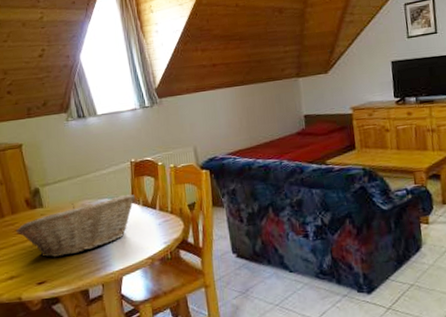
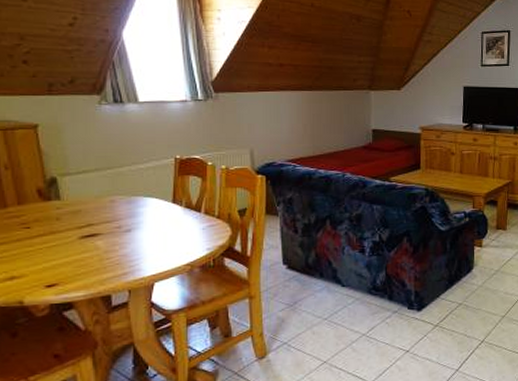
fruit basket: present [16,194,136,257] -> none [22,193,178,257]

